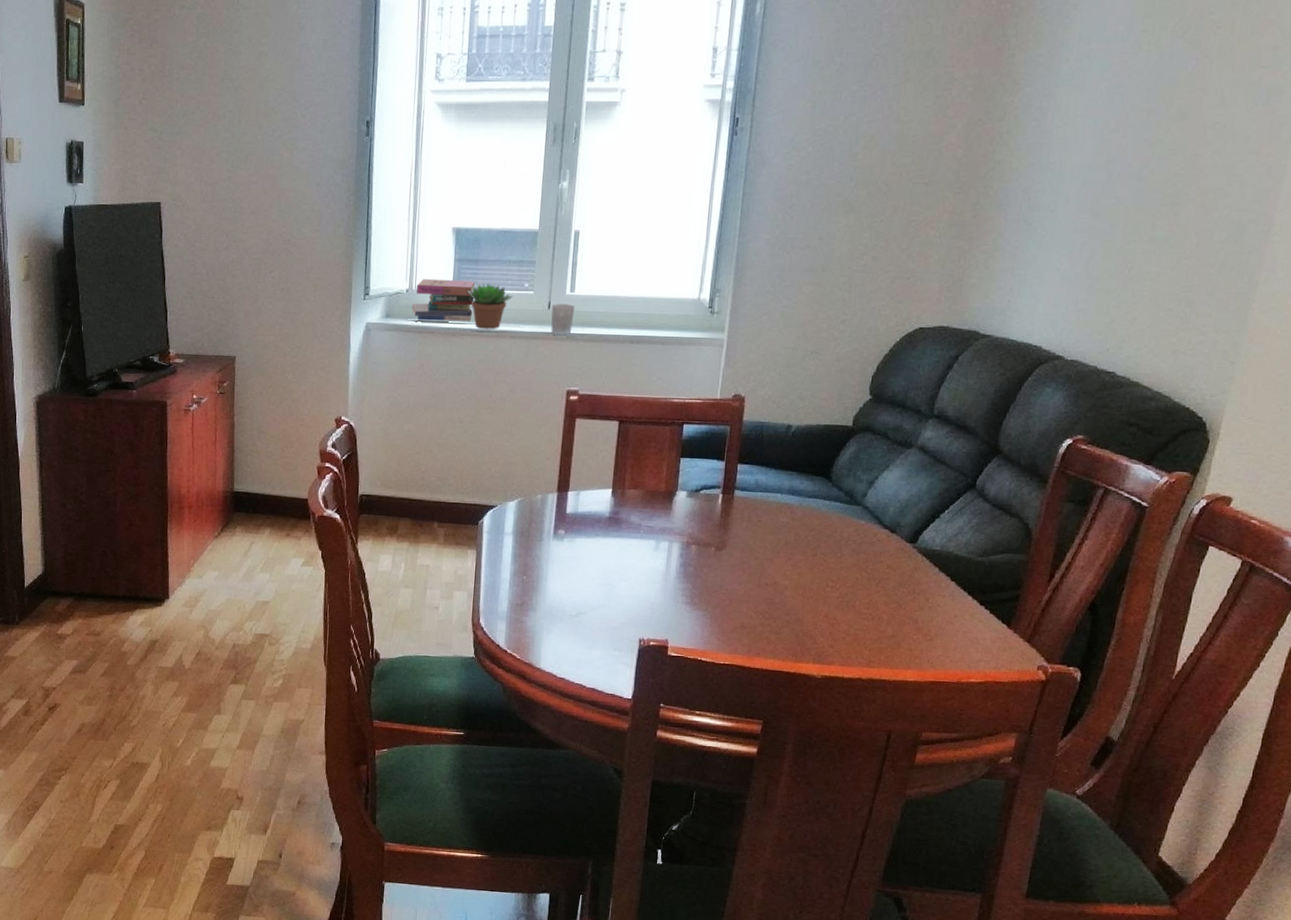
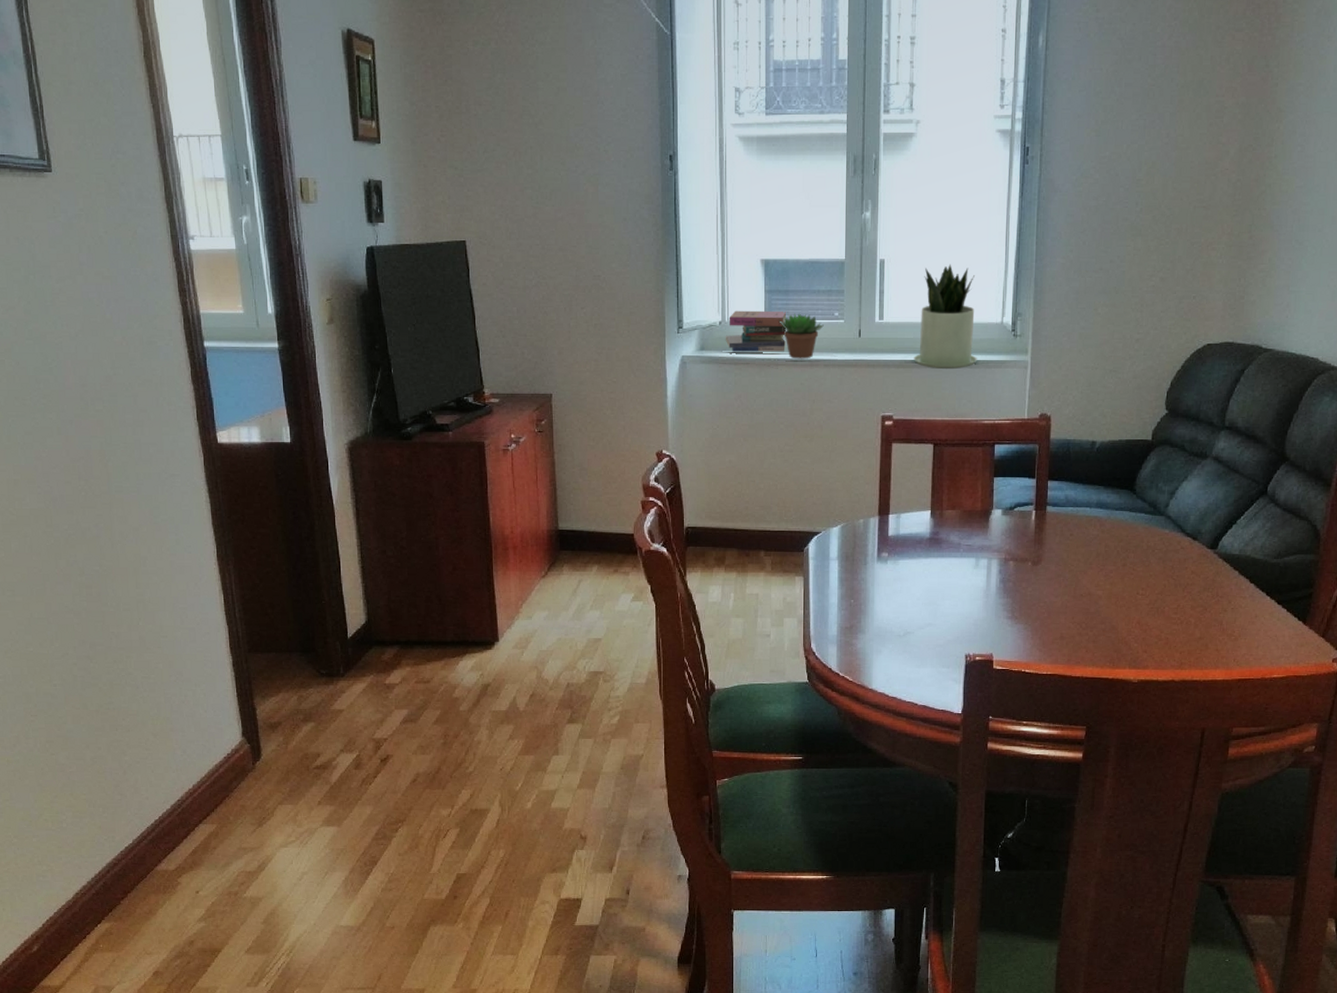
candle holder: present [551,304,575,337] -> none [862,332,885,363]
planter: none [604,237,673,346] -> present [914,264,977,370]

